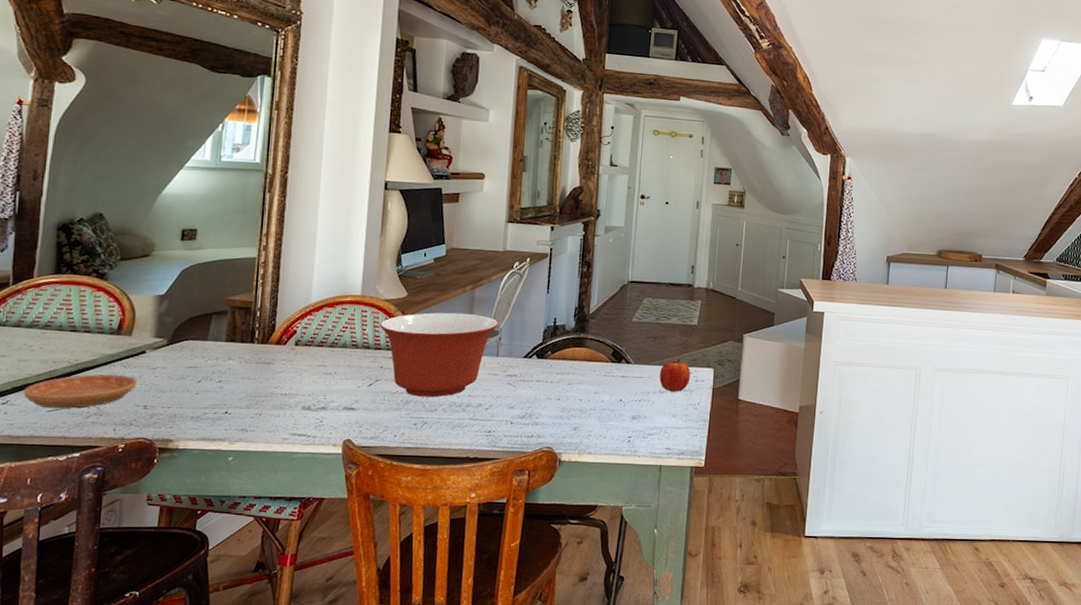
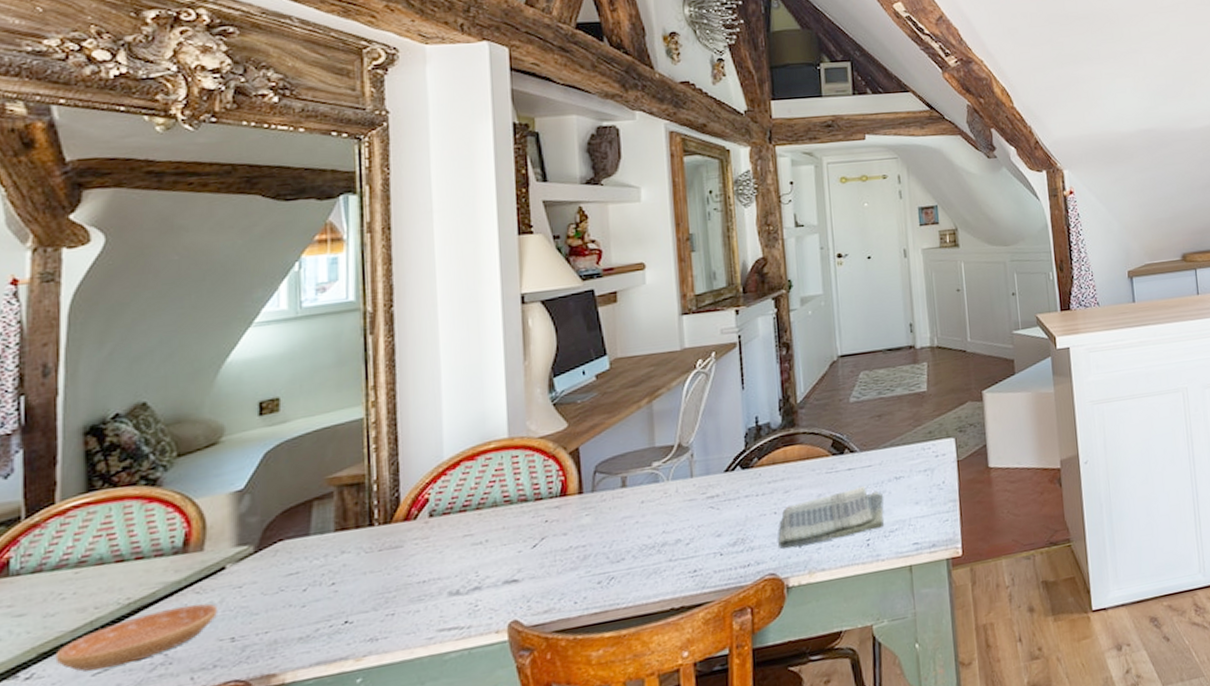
mixing bowl: present [380,312,499,397] -> none [537,431,689,548]
dish towel: none [557,392,648,431] -> present [778,485,884,550]
fruit: present [659,359,691,392] -> none [892,435,930,476]

